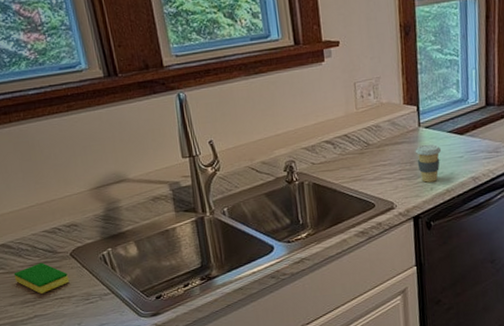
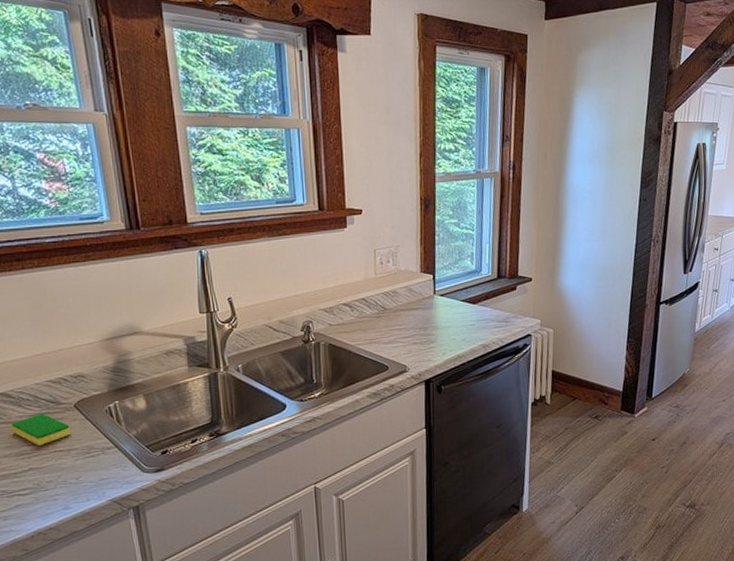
coffee cup: present [415,144,442,183] -> none [429,312,455,348]

